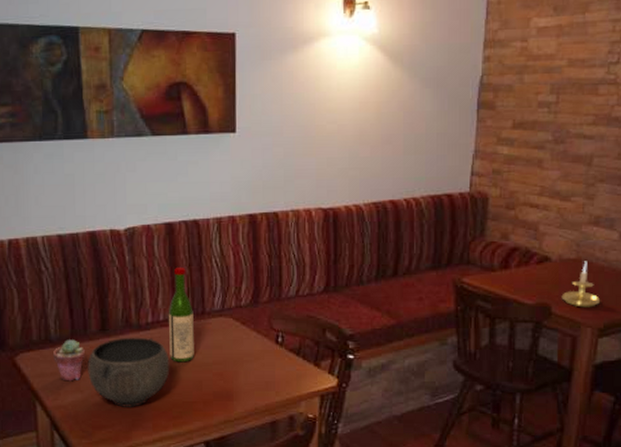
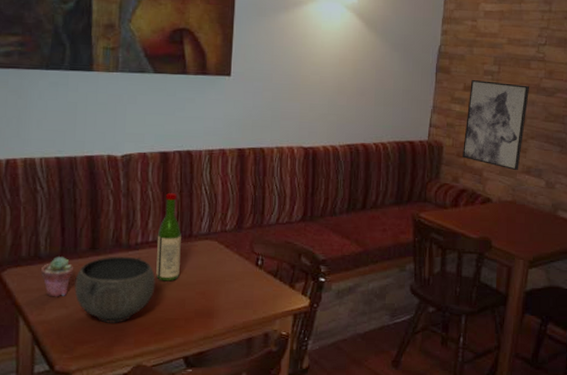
wall art: none [513,114,598,222] -> present [462,79,530,171]
candle holder: present [561,261,601,308] -> none [500,203,531,243]

